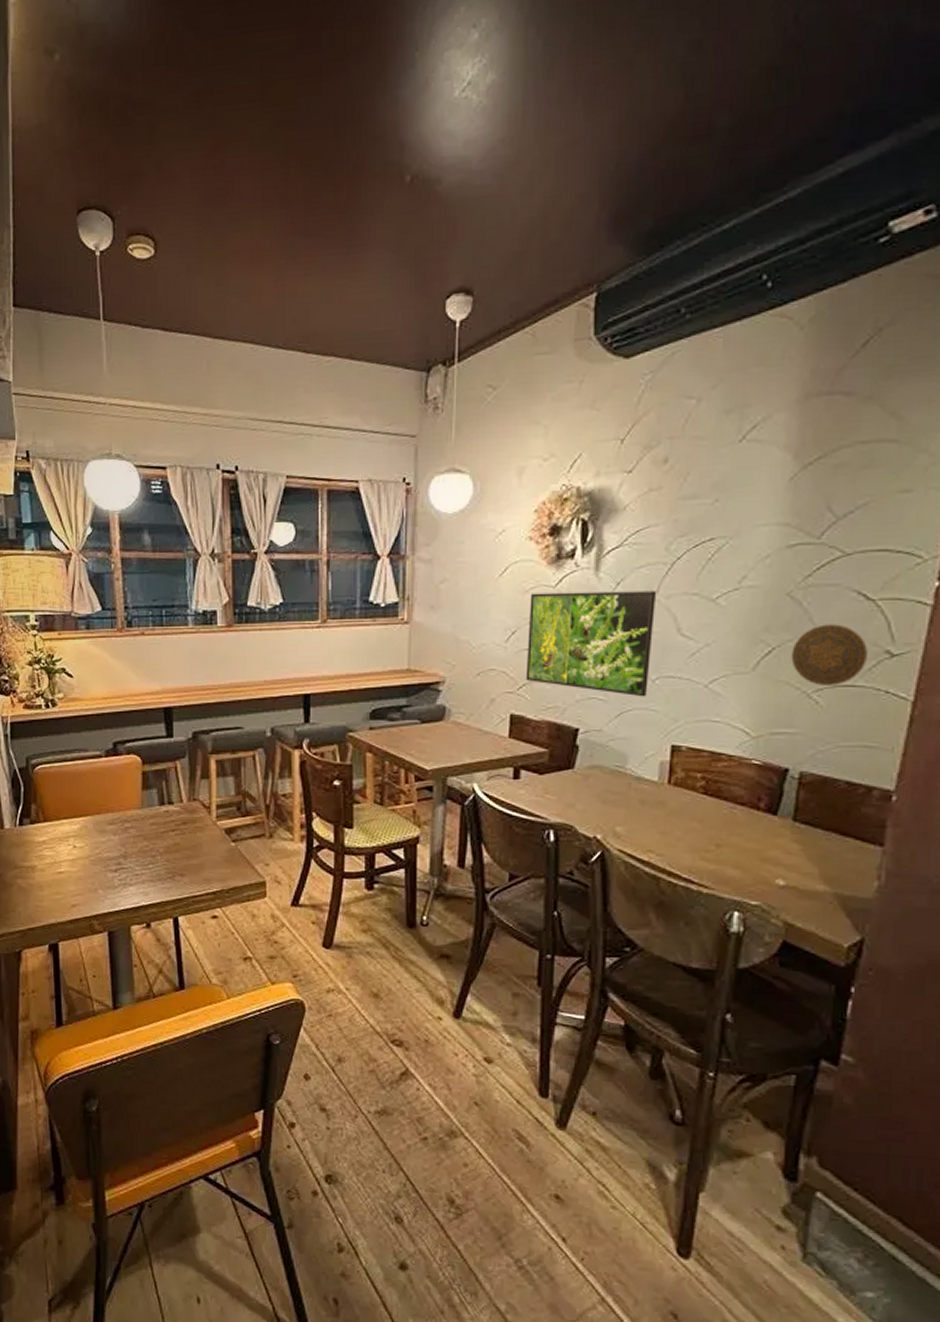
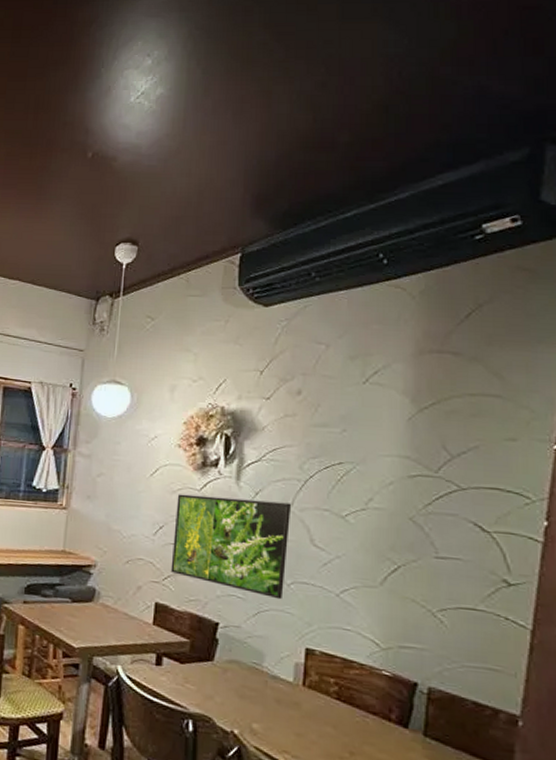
decorative plate: present [791,624,867,686] -> none [416,549,486,608]

